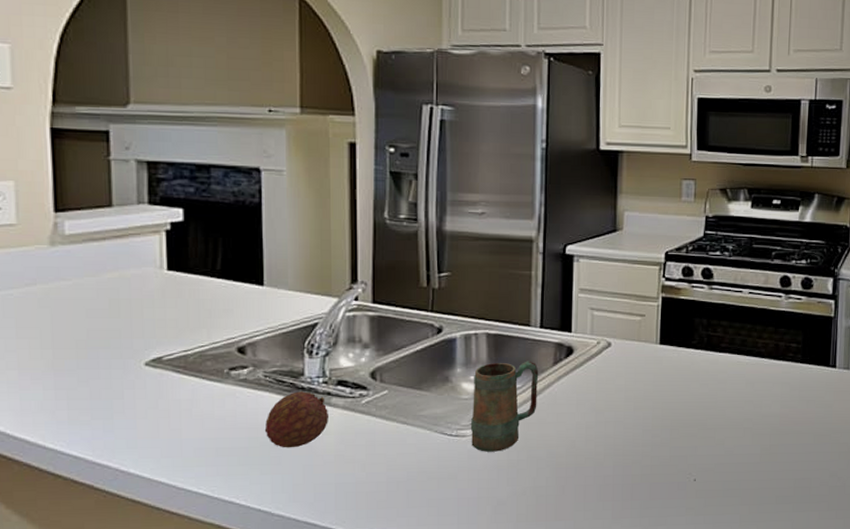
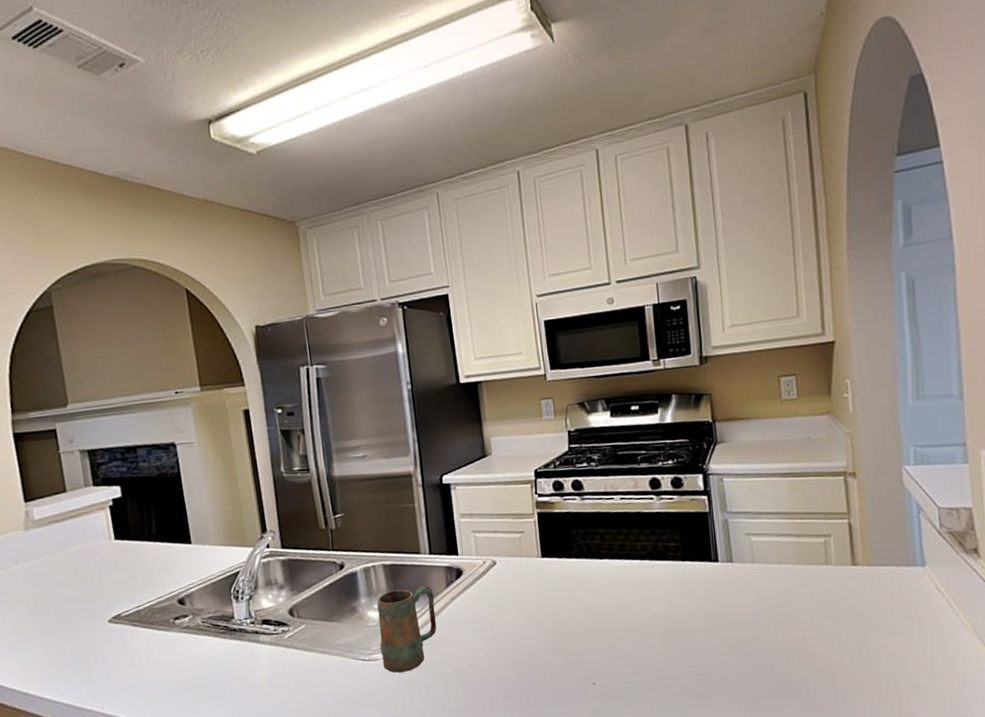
fruit: present [264,391,328,448] -> none [208,632,260,684]

